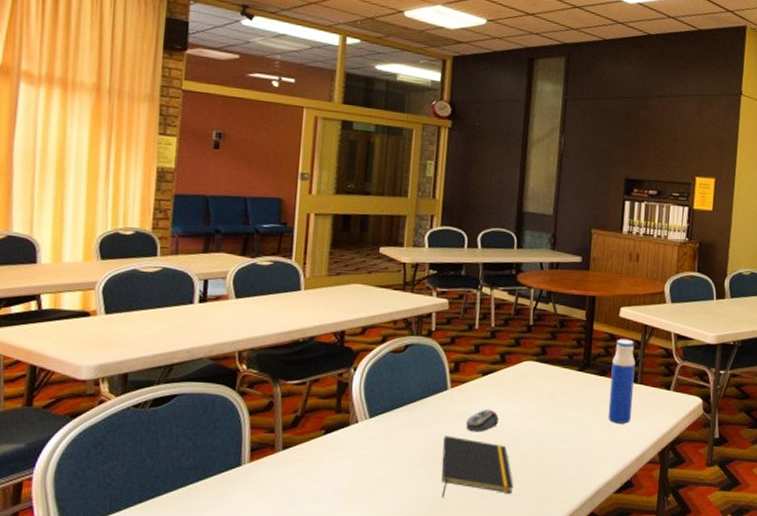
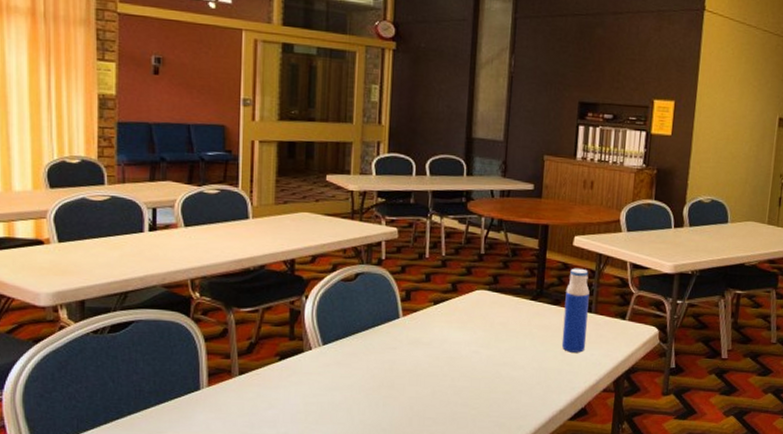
notepad: present [441,435,514,498] -> none [395,363,468,423]
computer mouse: present [465,409,499,432] -> none [418,337,451,360]

